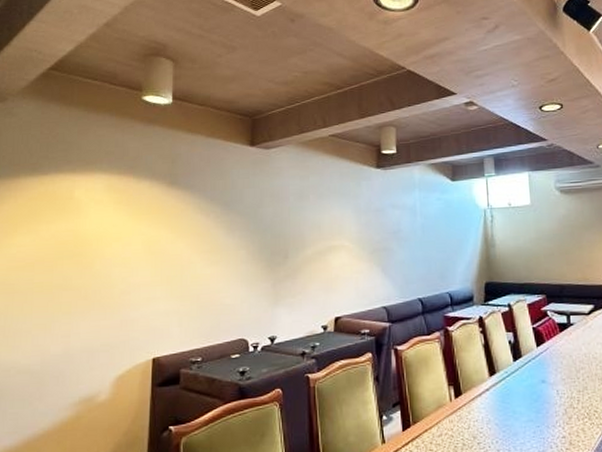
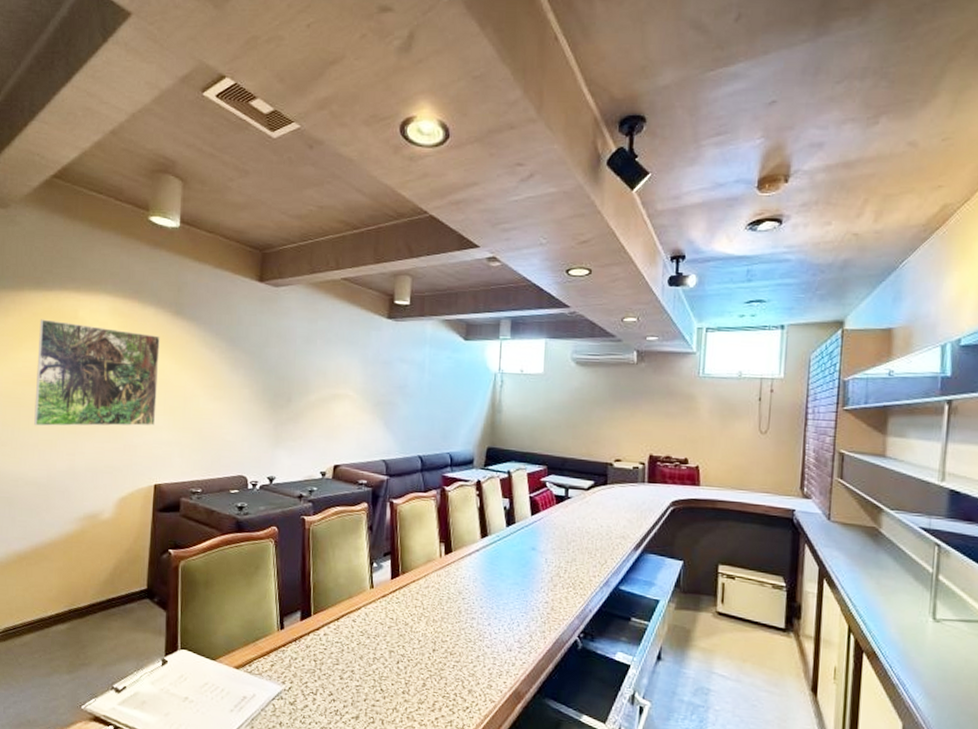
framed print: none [28,203,155,311] -> present [34,319,160,427]

